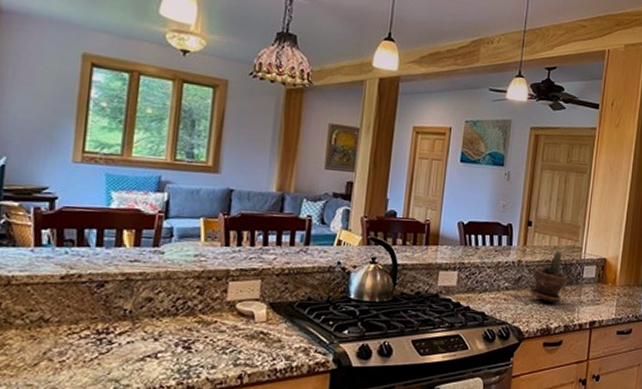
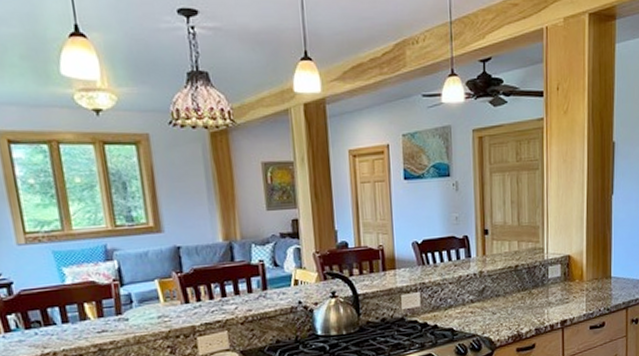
potted plant: present [529,250,567,304] -> none [495,254,532,310]

